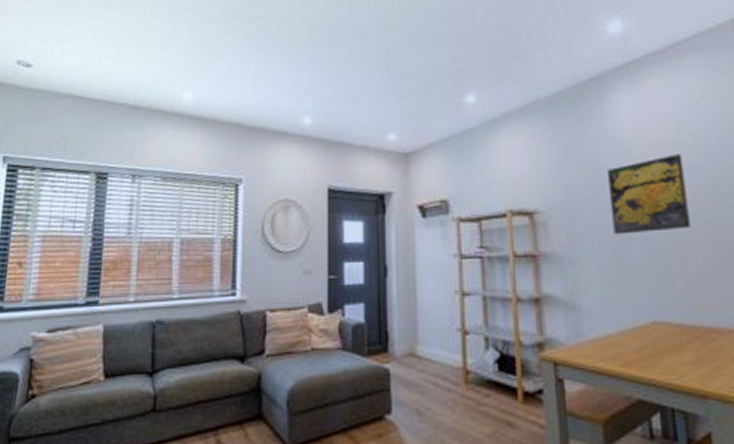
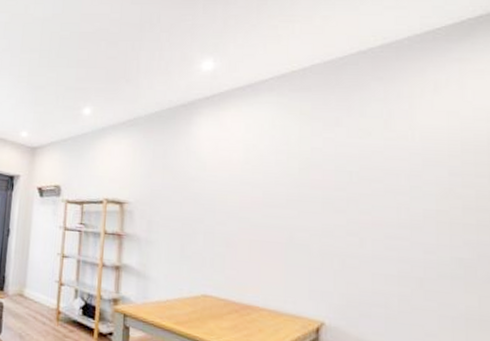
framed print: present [607,154,691,235] -> none [183,170,246,229]

